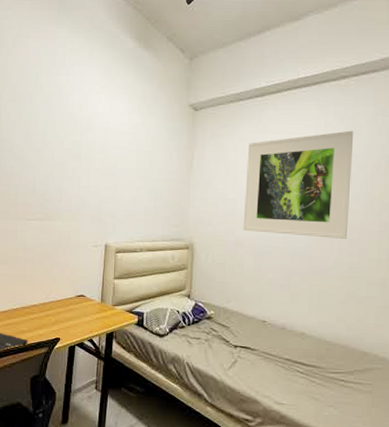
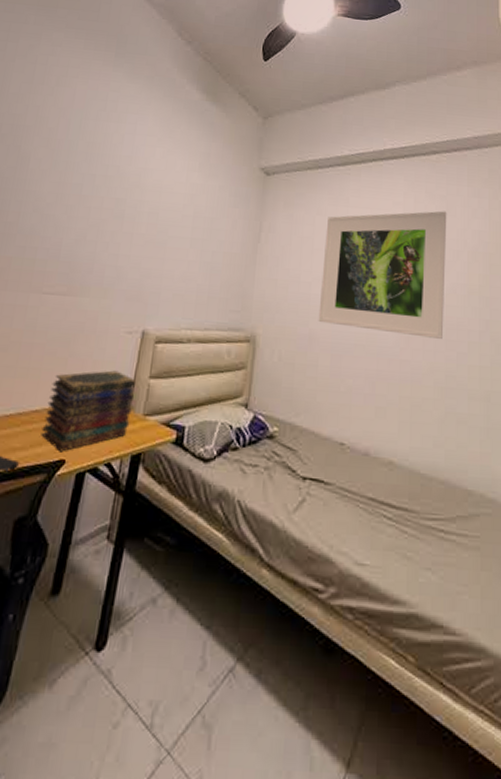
book stack: none [40,274,105,333] -> present [41,370,137,452]

